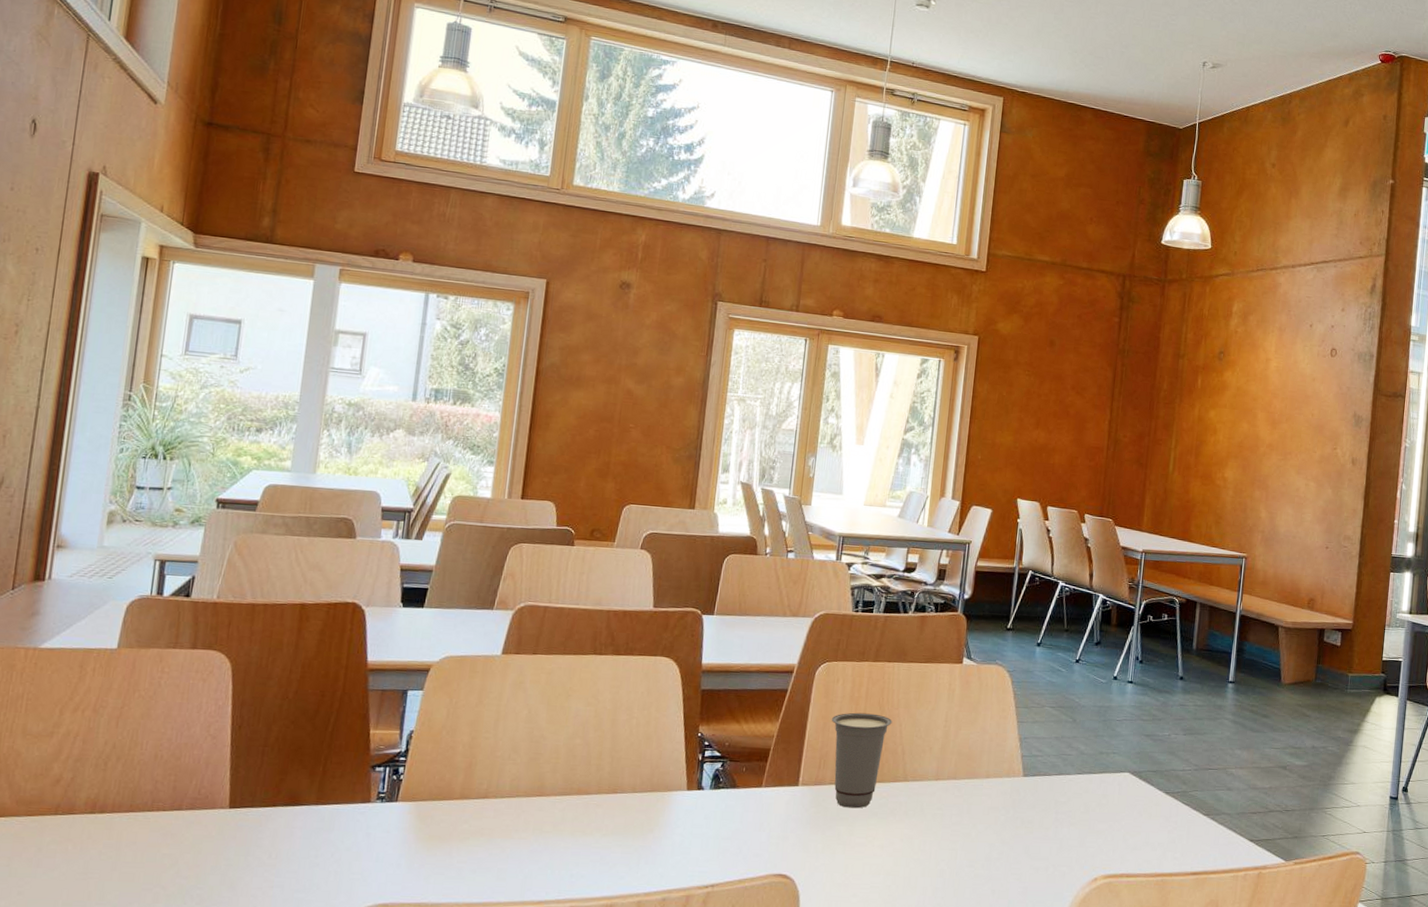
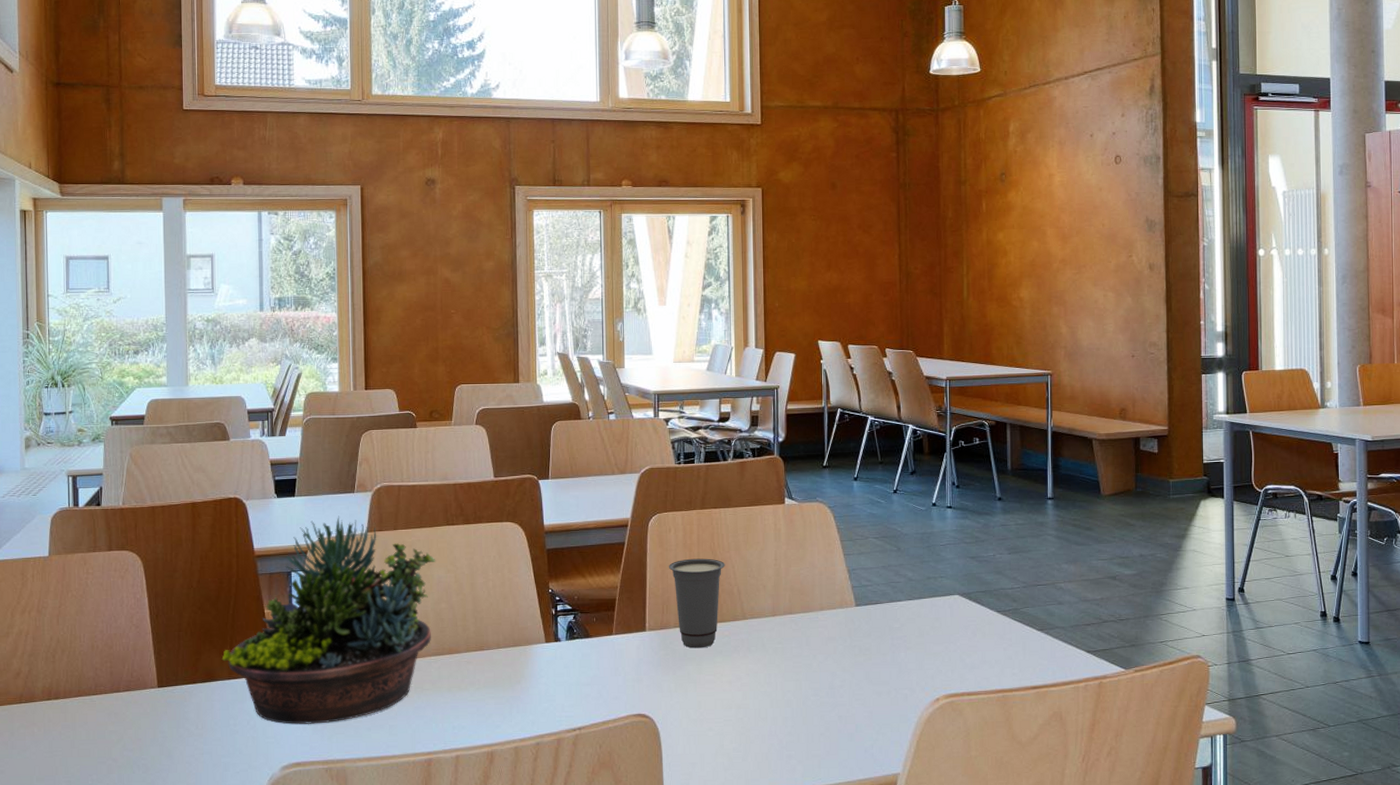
succulent planter: none [311,633,577,862] -> present [221,516,436,724]

